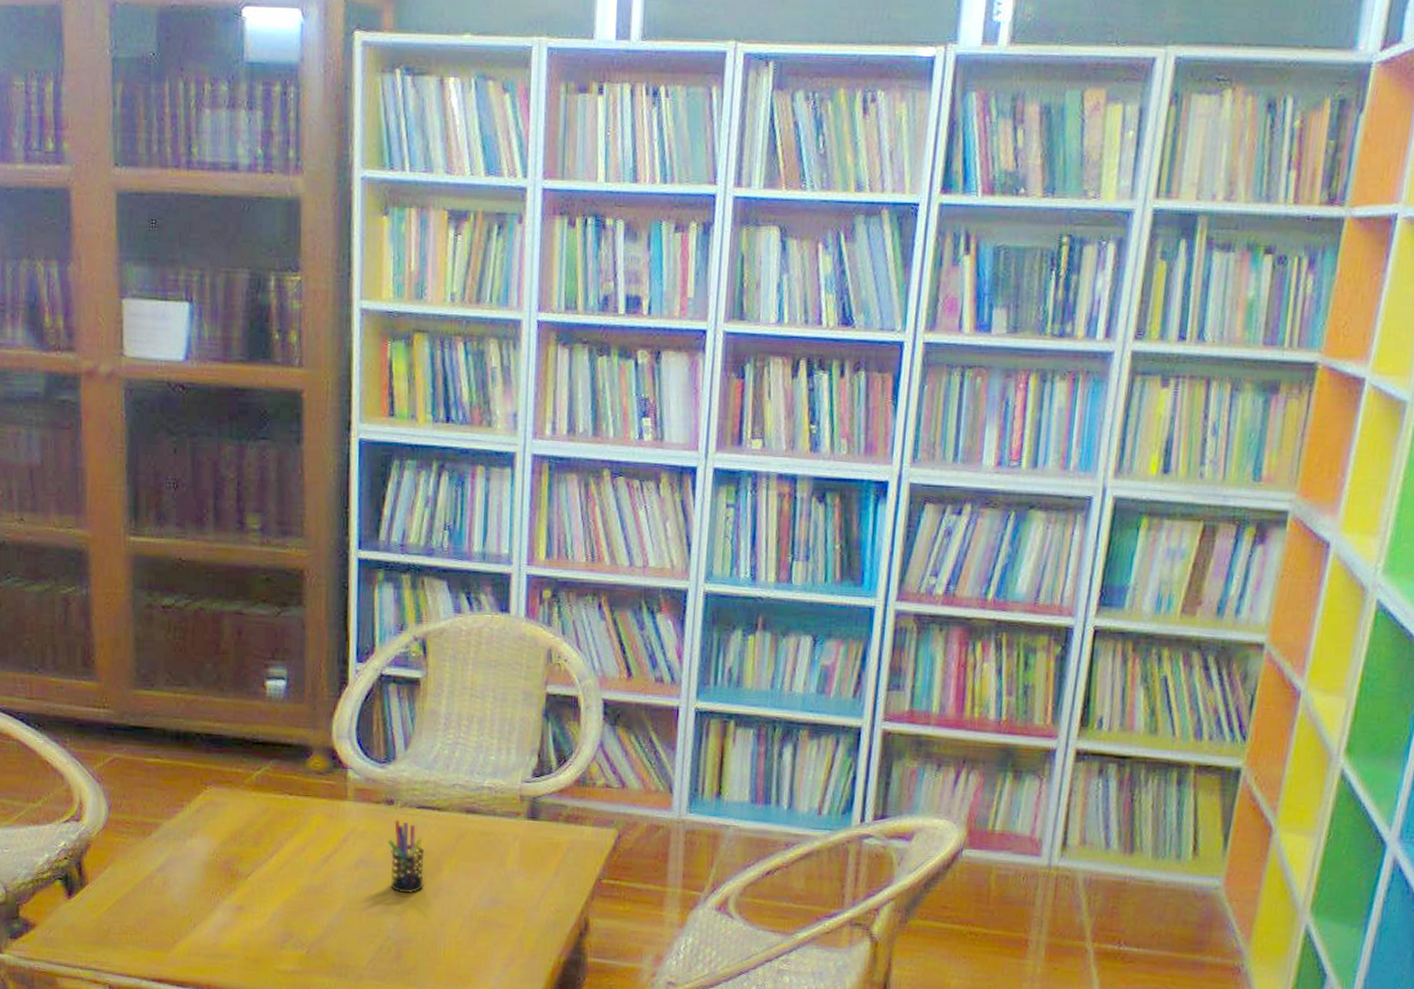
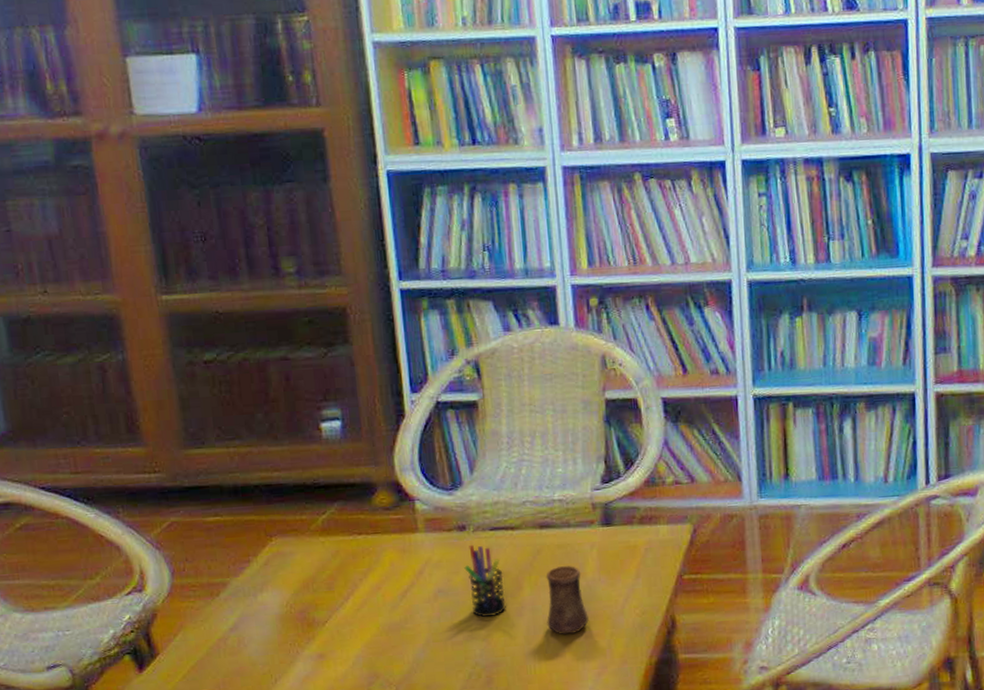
cup: none [461,853,503,922] -> present [546,566,589,636]

